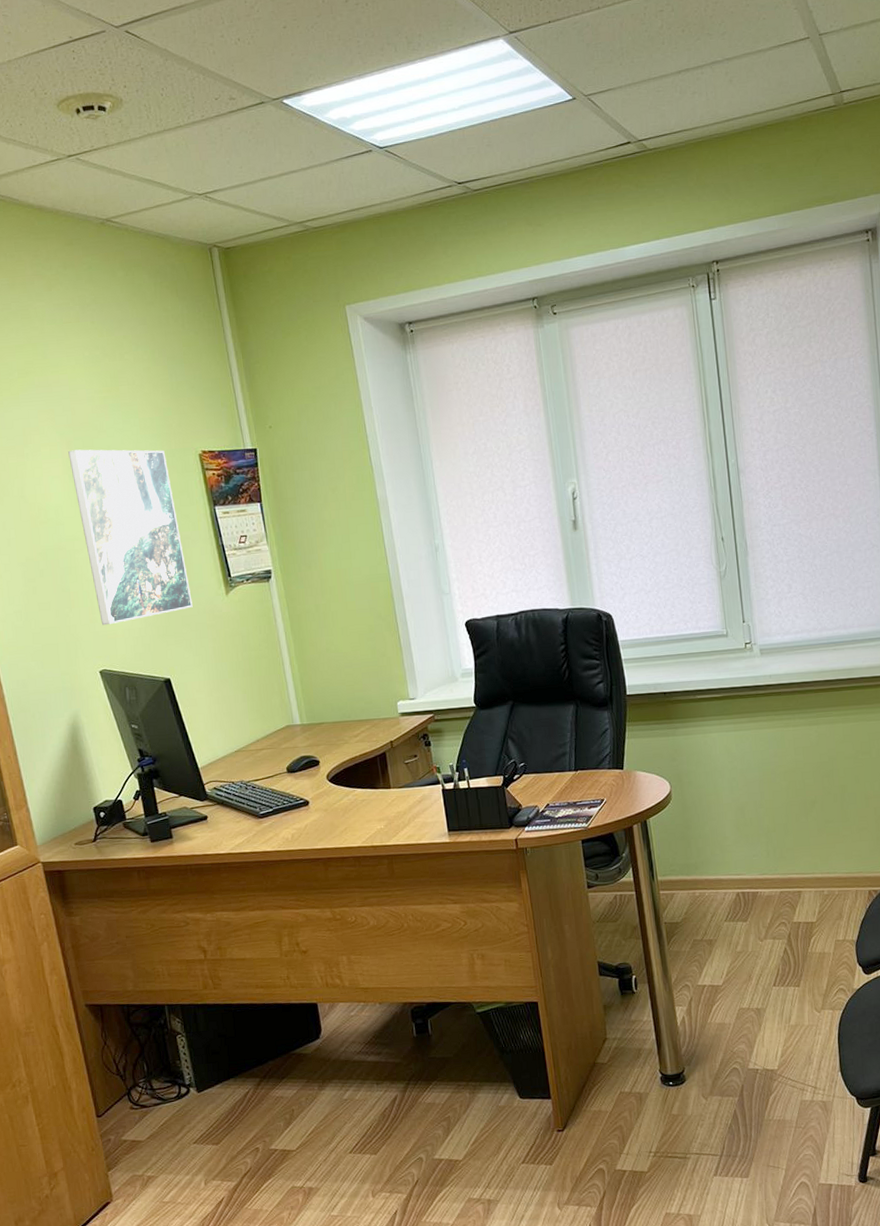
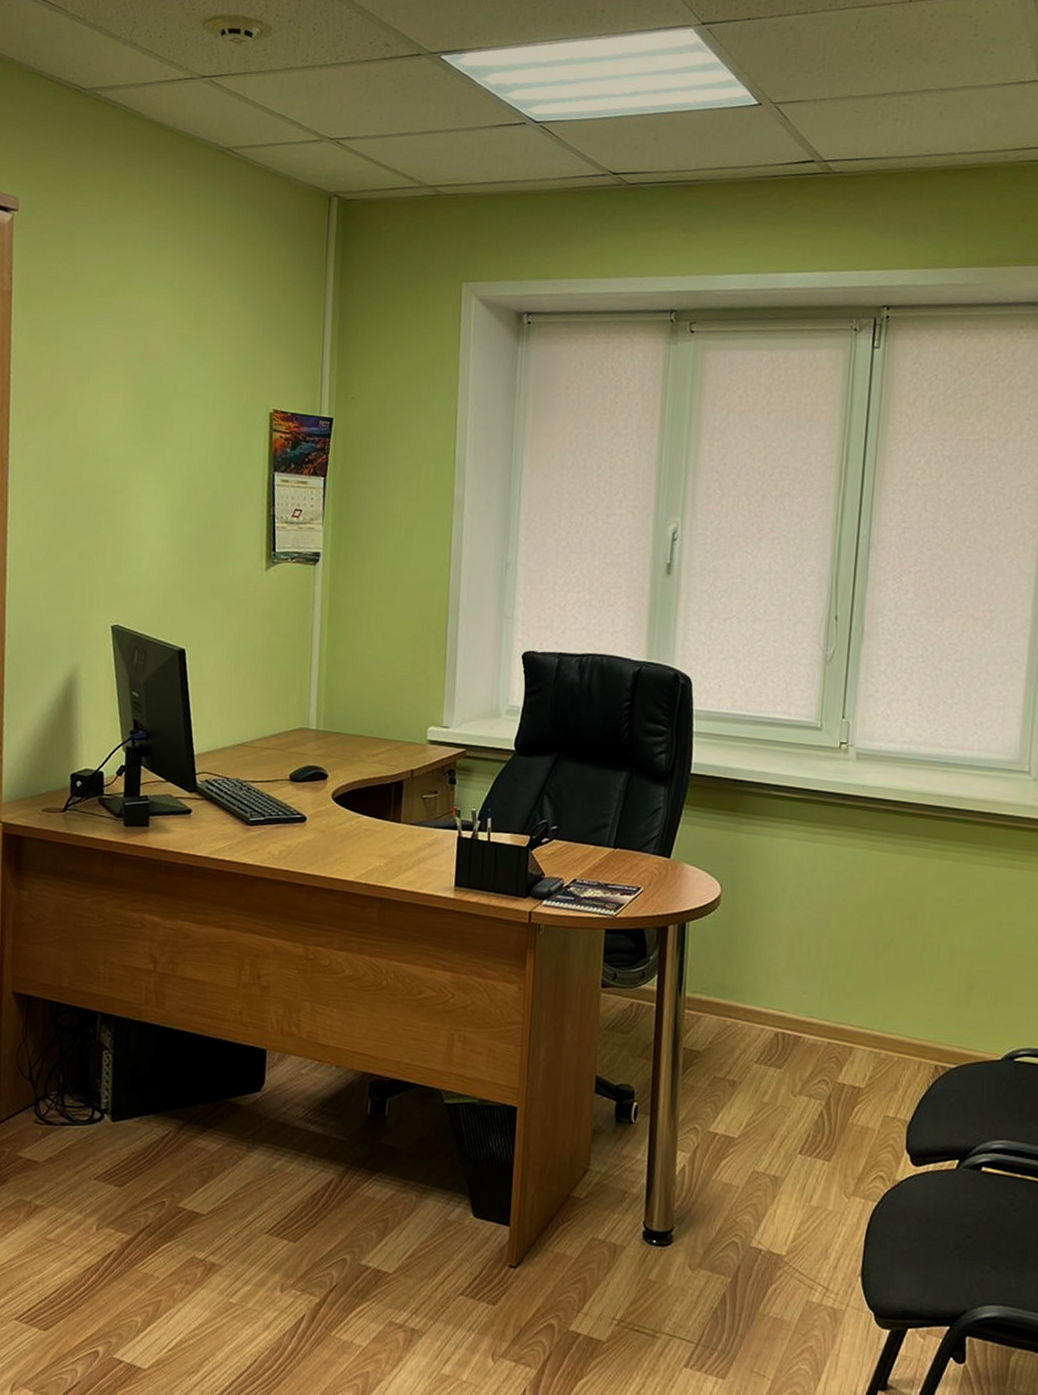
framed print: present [68,449,193,626] -> none [125,383,234,578]

